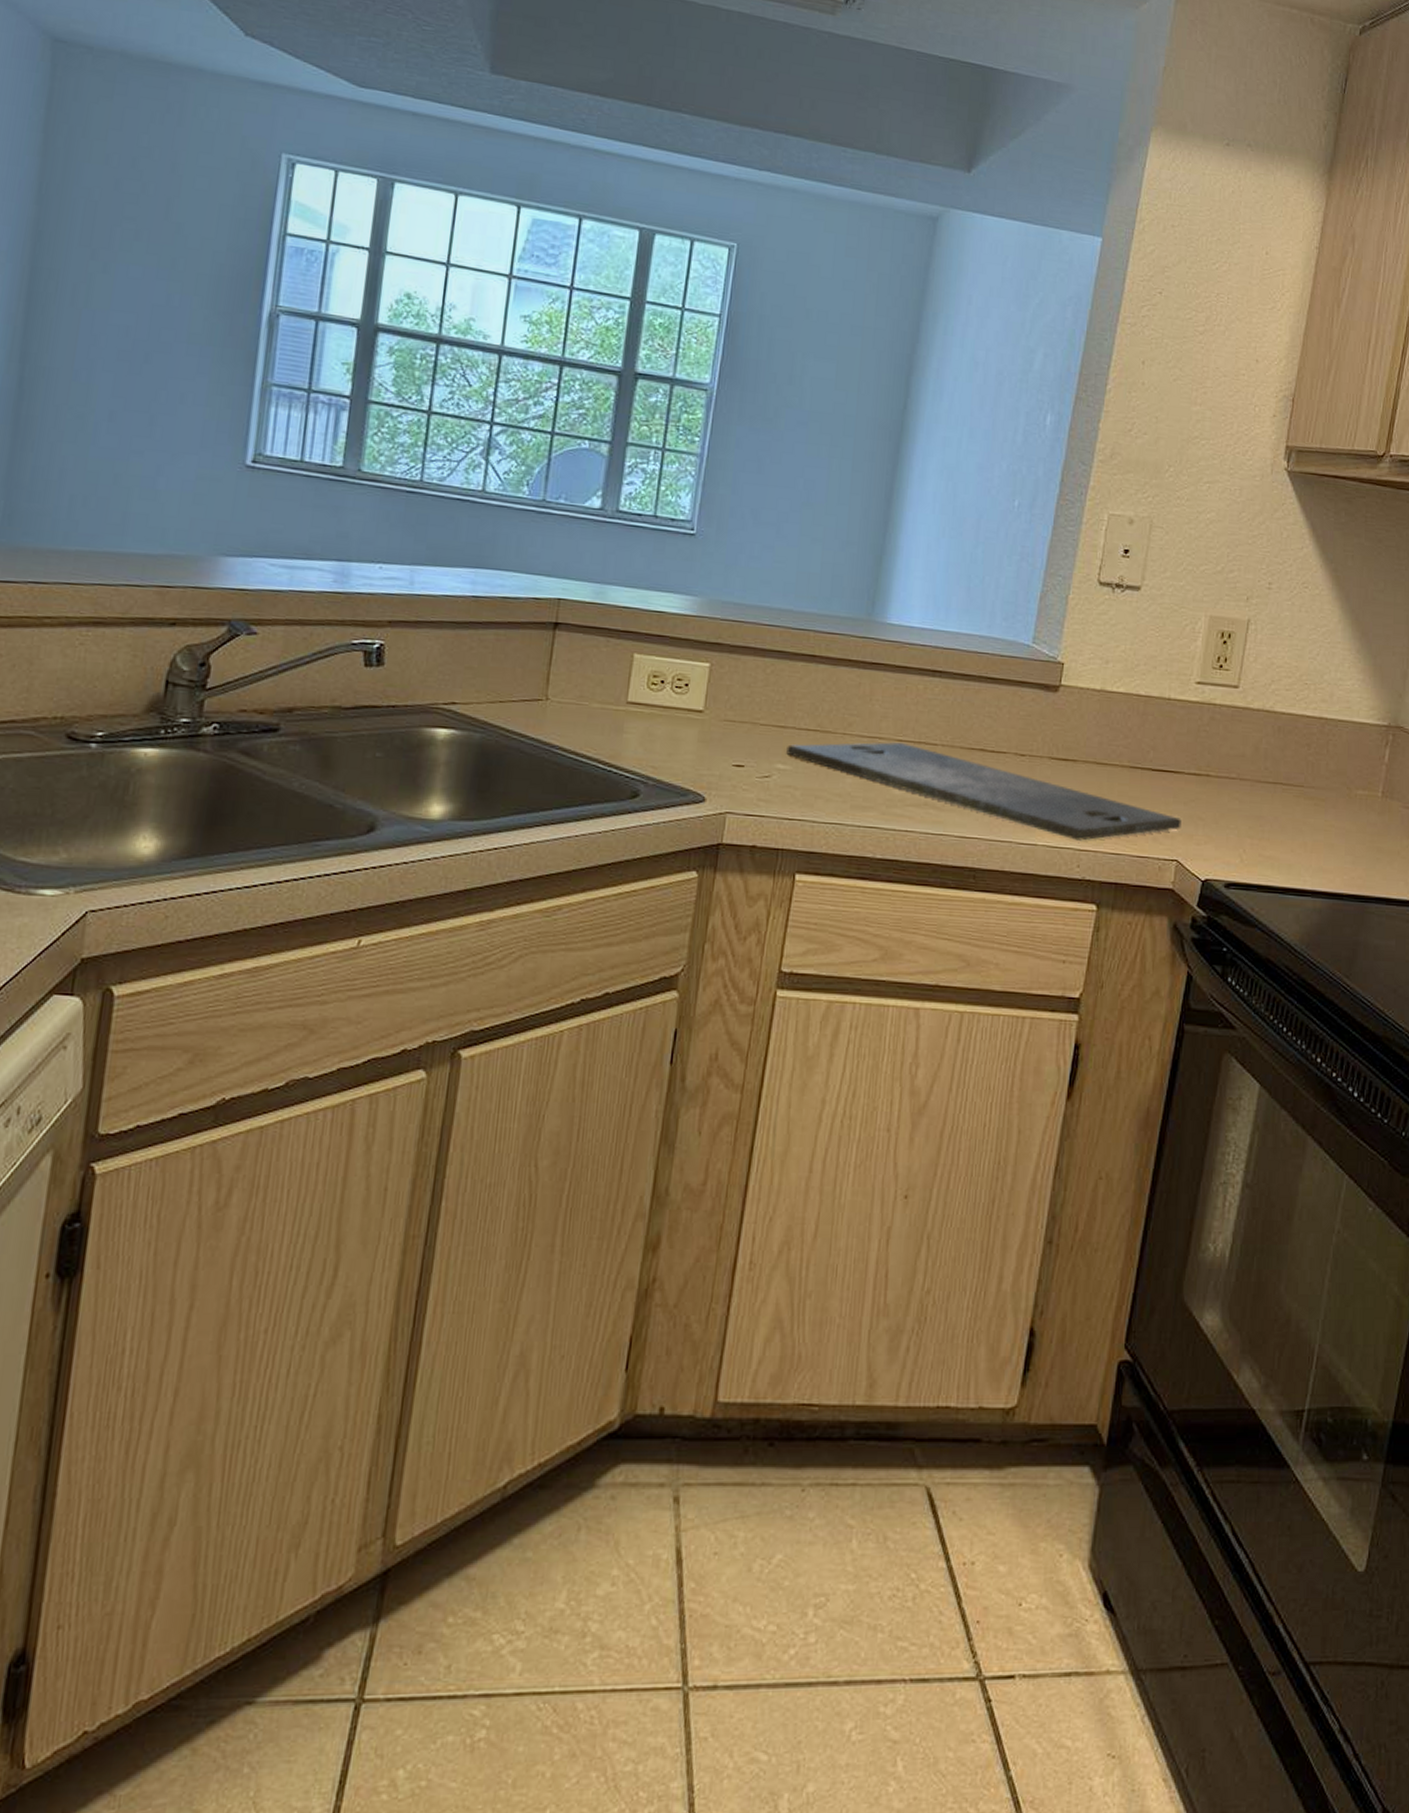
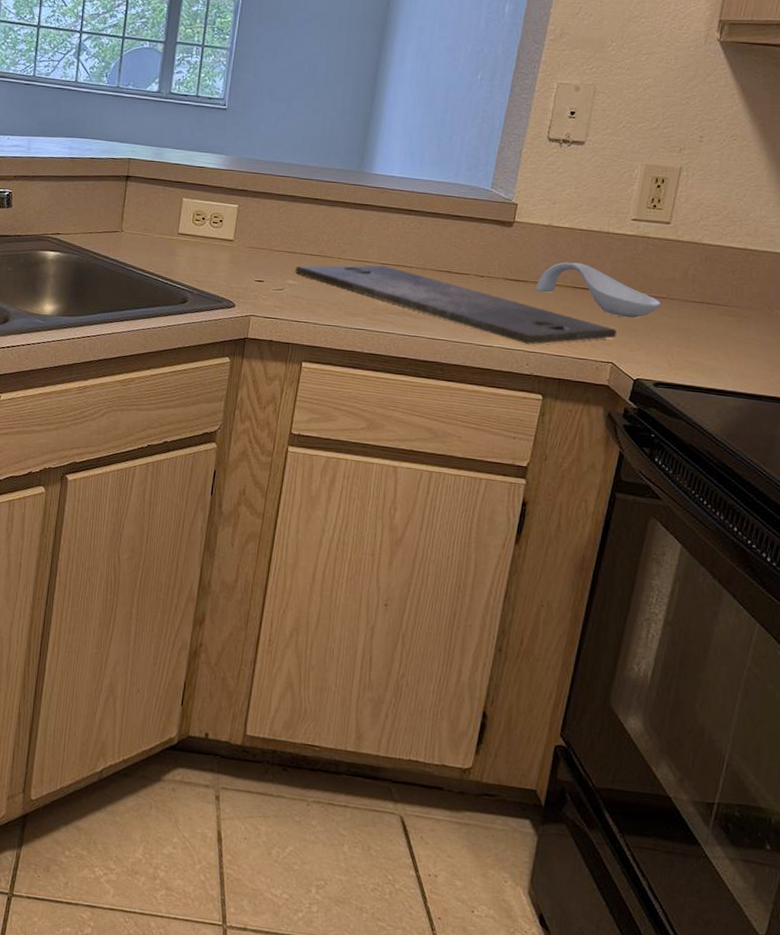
spoon rest: none [1086,735,1231,805] -> present [535,262,662,319]

